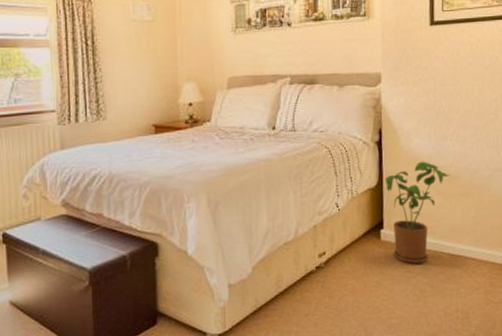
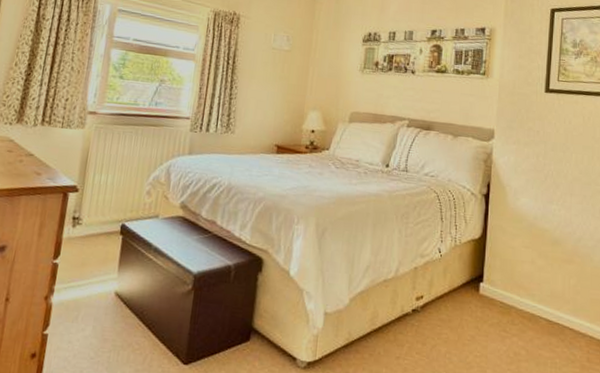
house plant: present [385,161,450,264] -> none [489,220,554,325]

